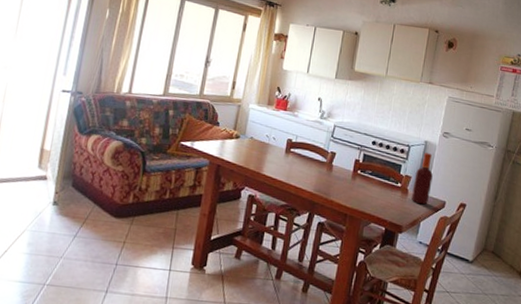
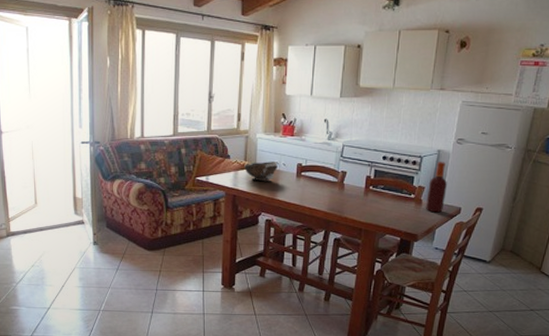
bowl: none [232,133,268,155] -> present [244,162,278,182]

